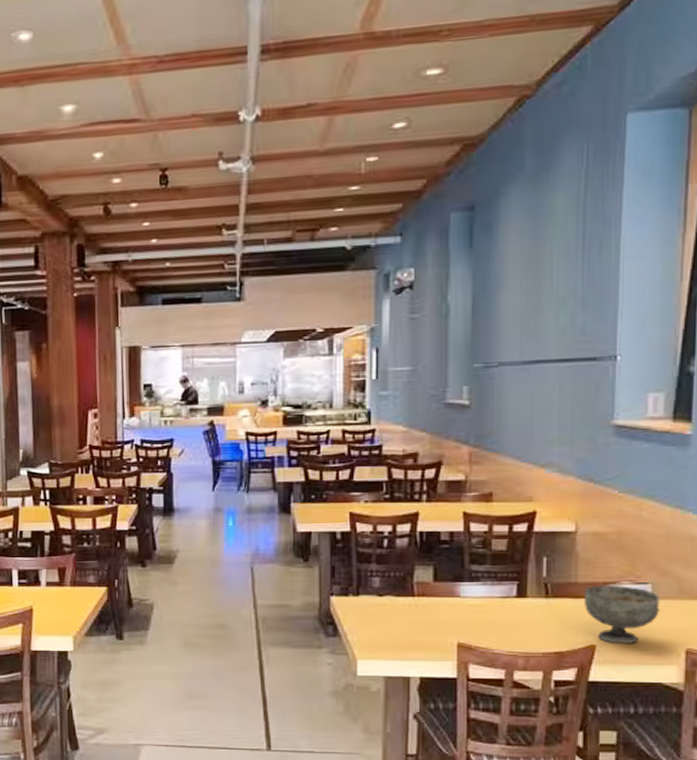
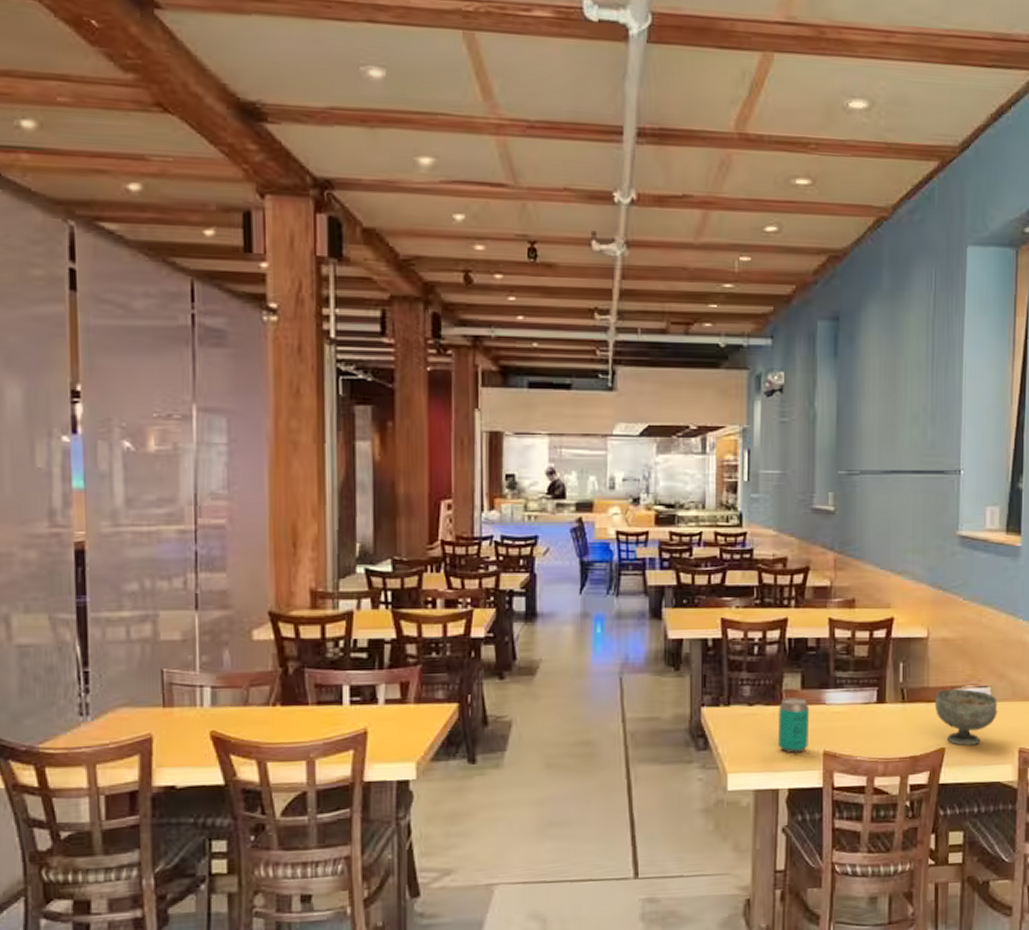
beverage can: none [408,589,443,644] -> present [777,697,810,754]

